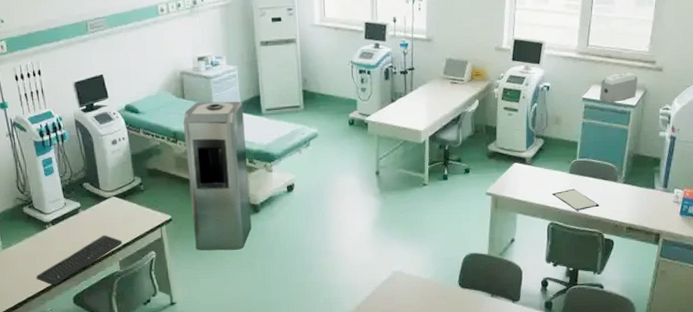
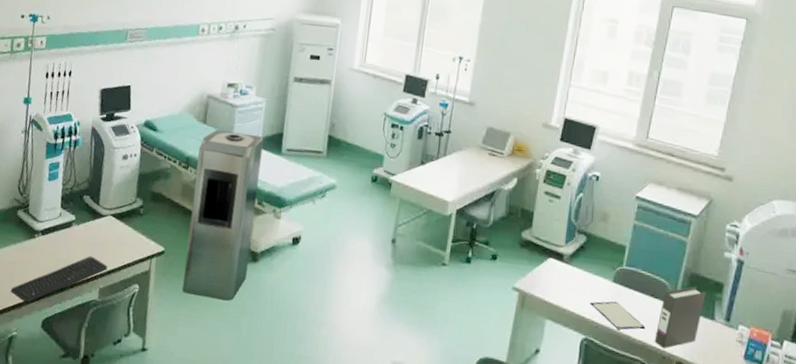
battery: present [599,72,638,104] -> none [656,174,702,209]
binder: none [607,164,647,220] -> present [654,286,706,350]

